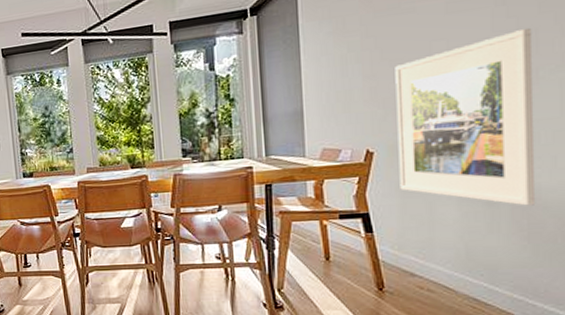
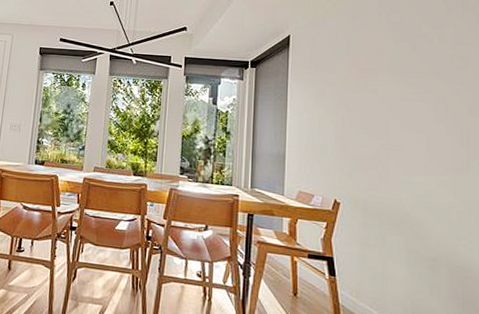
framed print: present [395,27,536,206] -> none [360,124,469,277]

